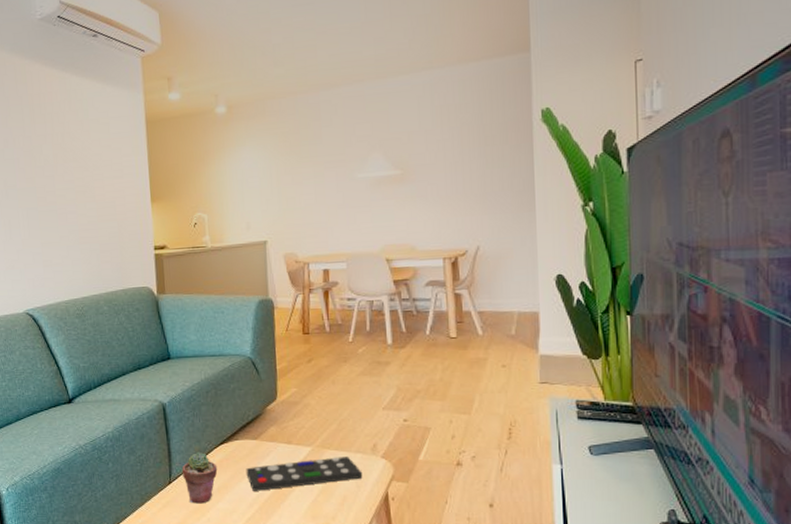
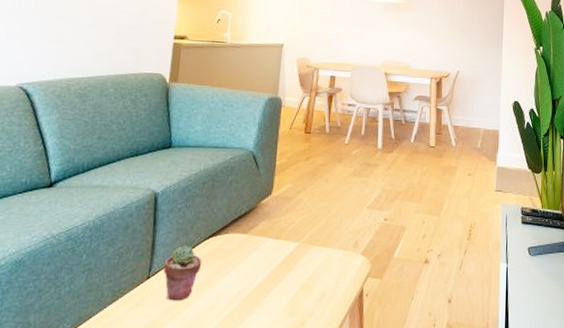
remote control: present [246,457,363,491] -> none [231,253,343,287]

